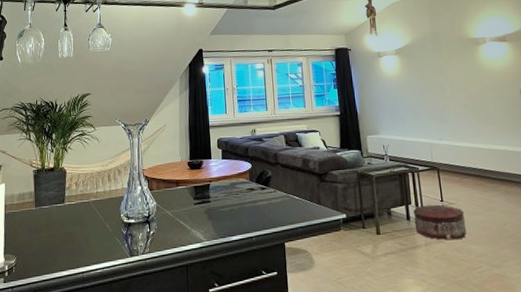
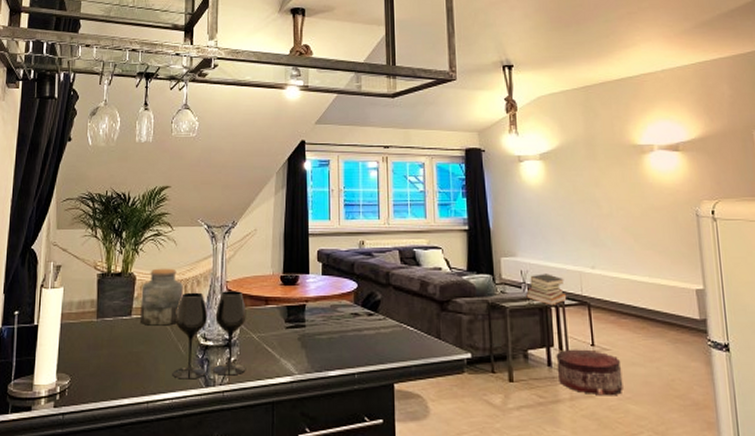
jar: none [71,161,107,210] -> present [139,268,183,326]
wine glass: none [102,176,163,252] -> present [172,291,246,380]
books: none [388,146,421,172] -> present [526,274,567,306]

